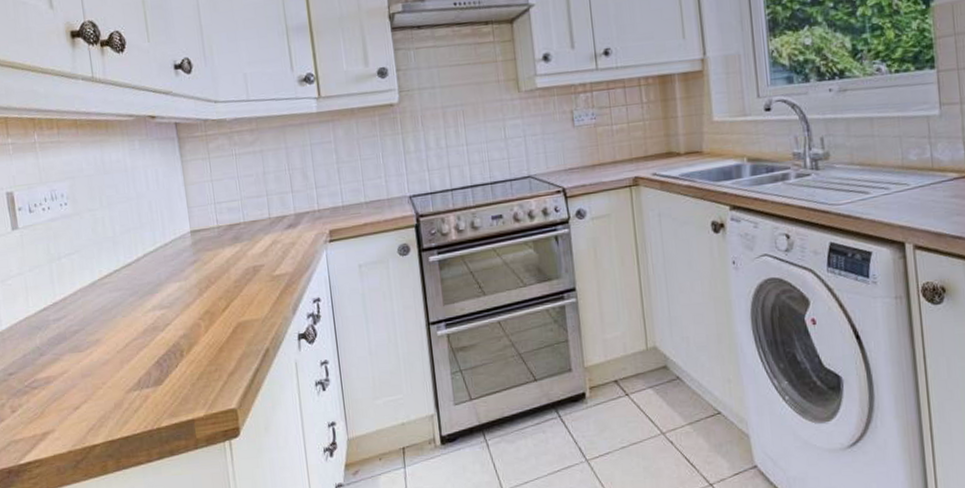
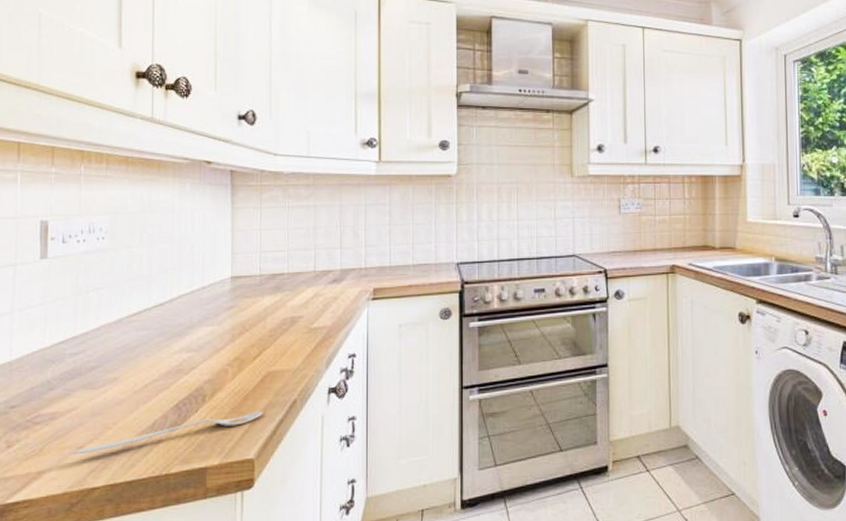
spoon: none [69,361,239,415] -> present [72,411,263,455]

